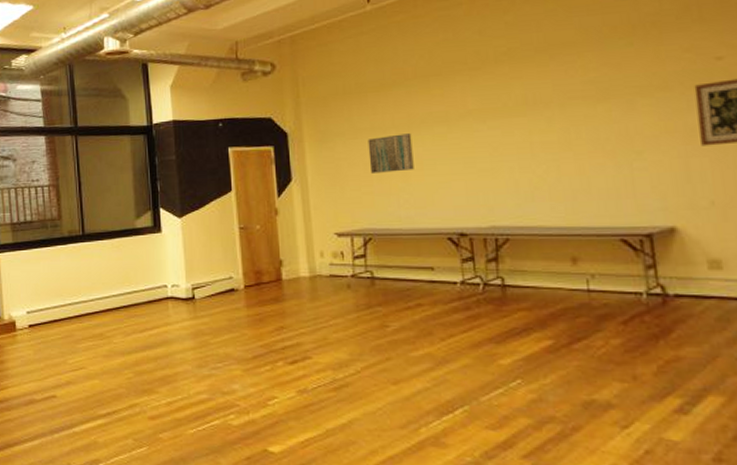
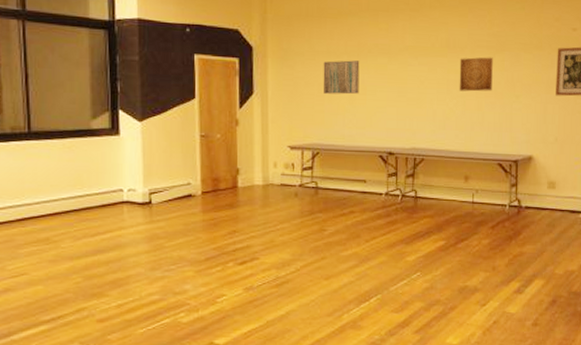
wall art: none [544,108,598,154] -> present [459,57,493,92]

